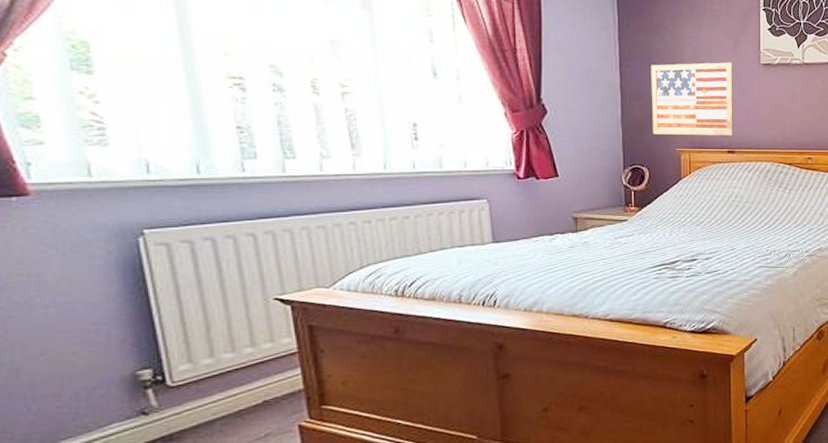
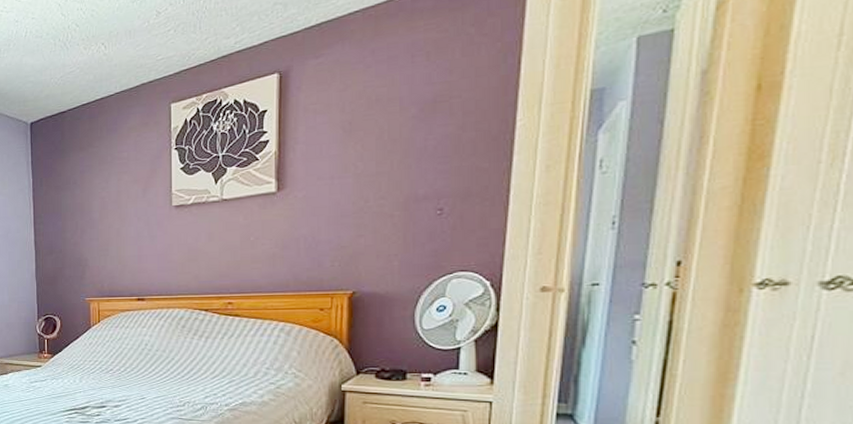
wall art: present [651,62,734,136] -> none [62,208,144,285]

